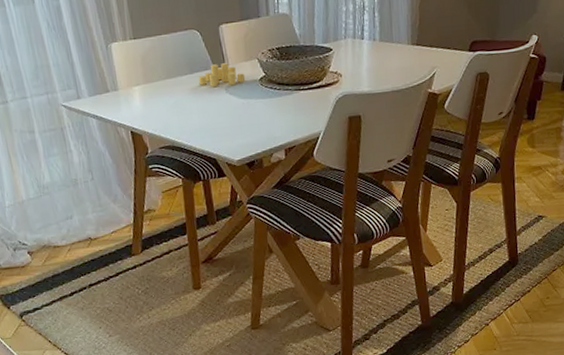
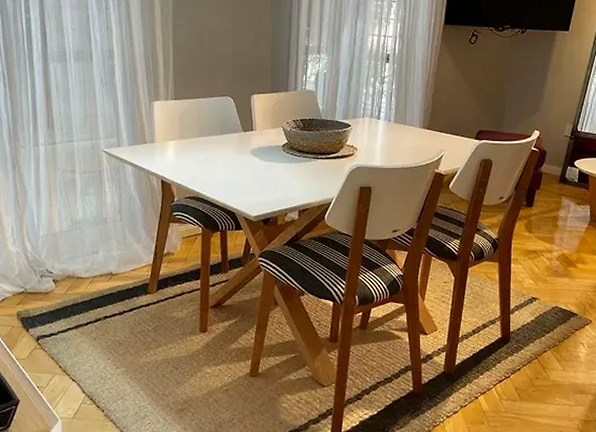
candle: present [198,63,246,87] -> none [227,128,270,149]

